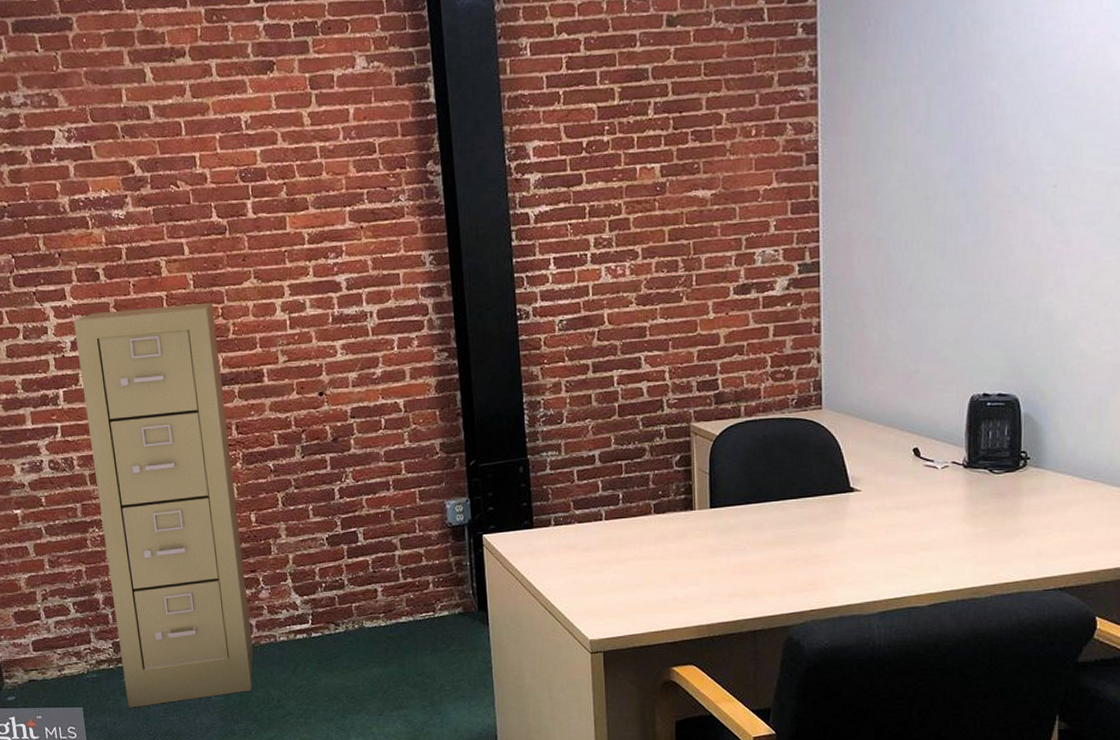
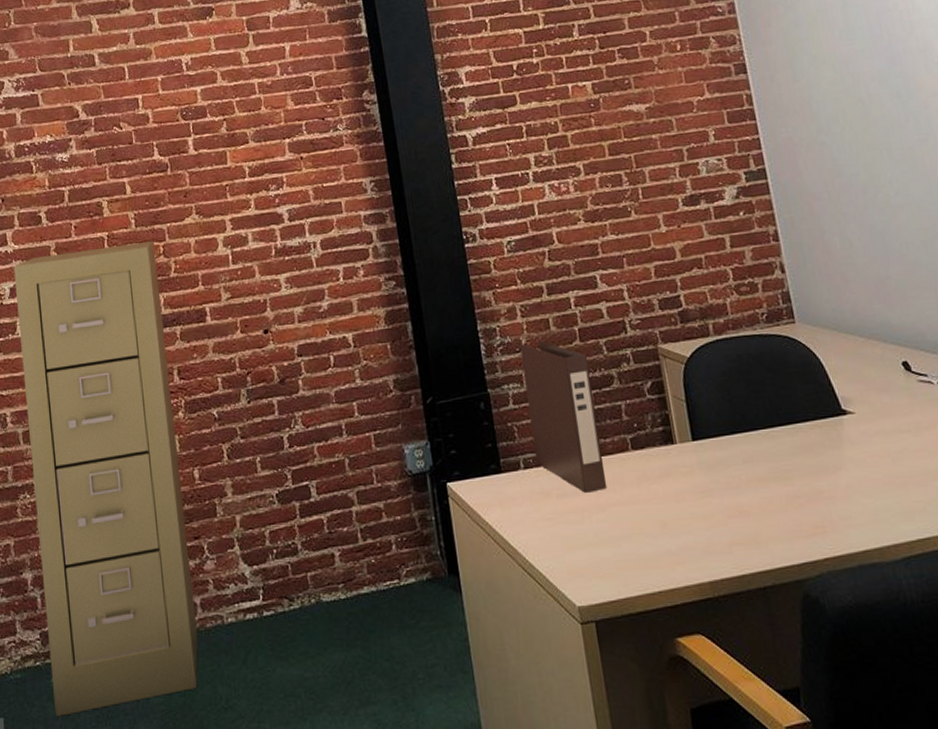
binder: none [561,414,628,548] -> present [520,340,607,493]

